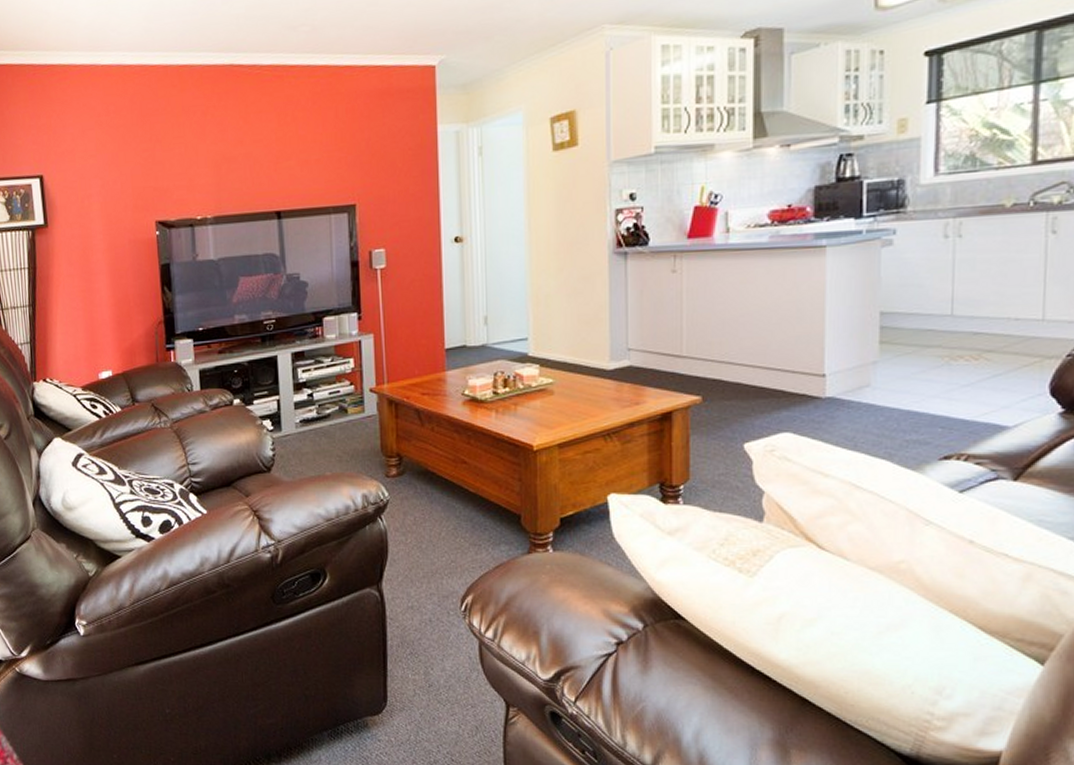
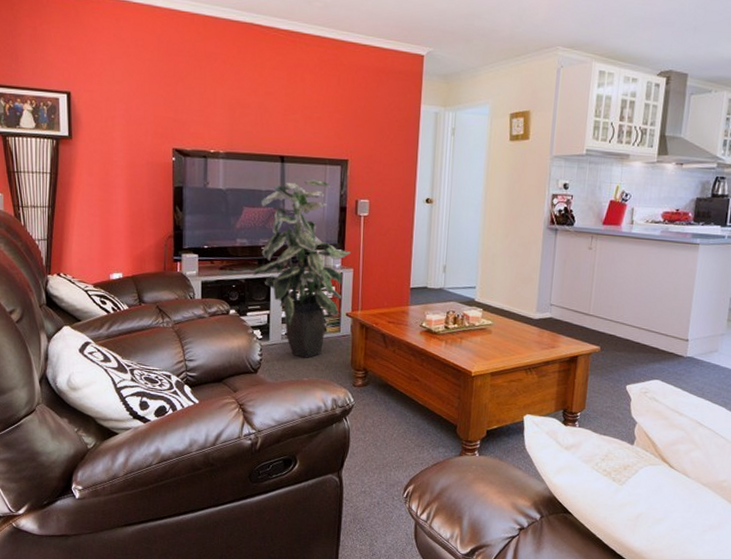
indoor plant: none [256,233,369,448] -> present [253,179,351,358]

